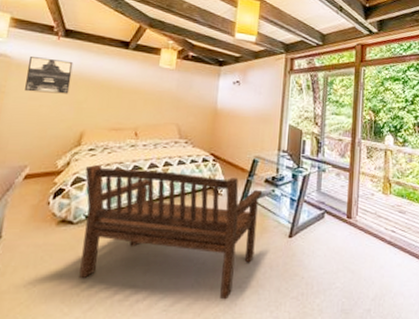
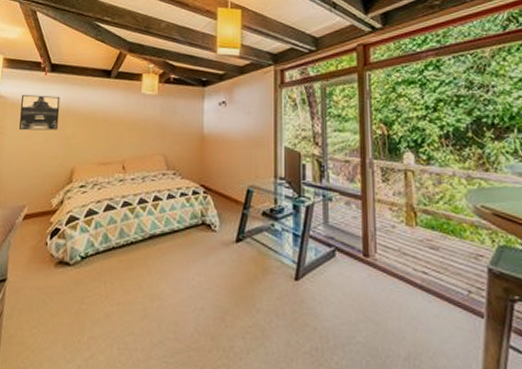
bench: present [79,164,263,300] -> none [77,201,261,353]

